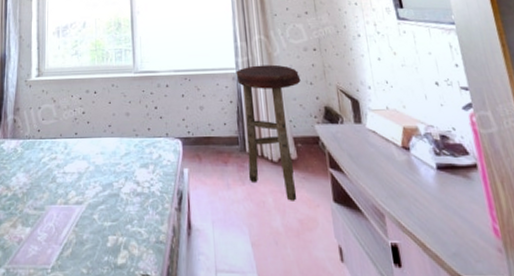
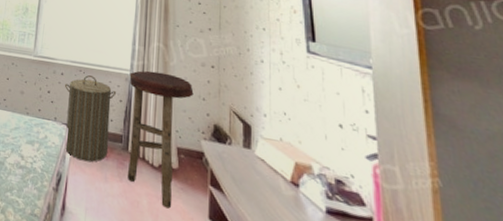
laundry hamper: none [171,82,226,173] -> present [64,75,117,162]

